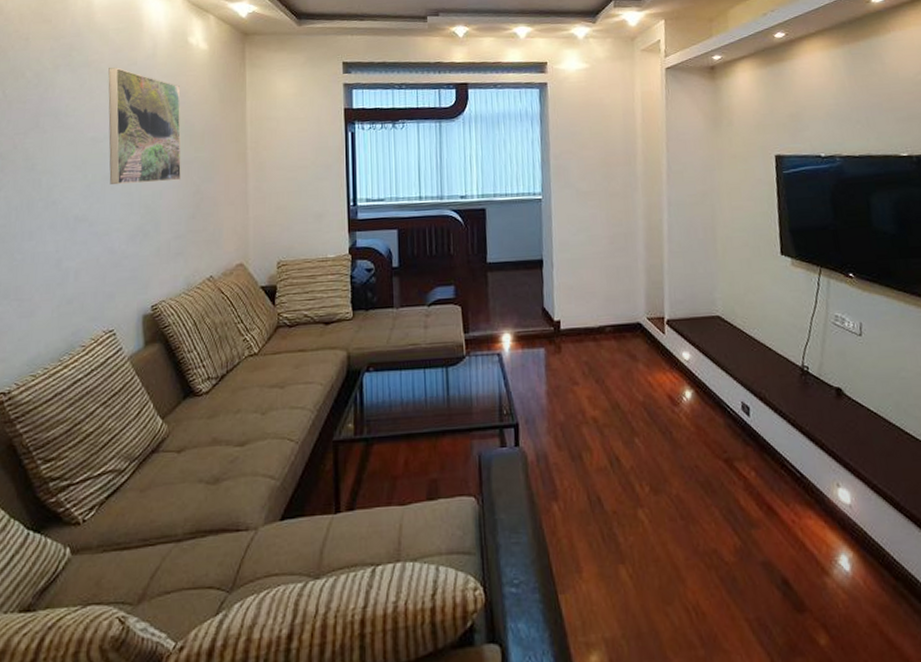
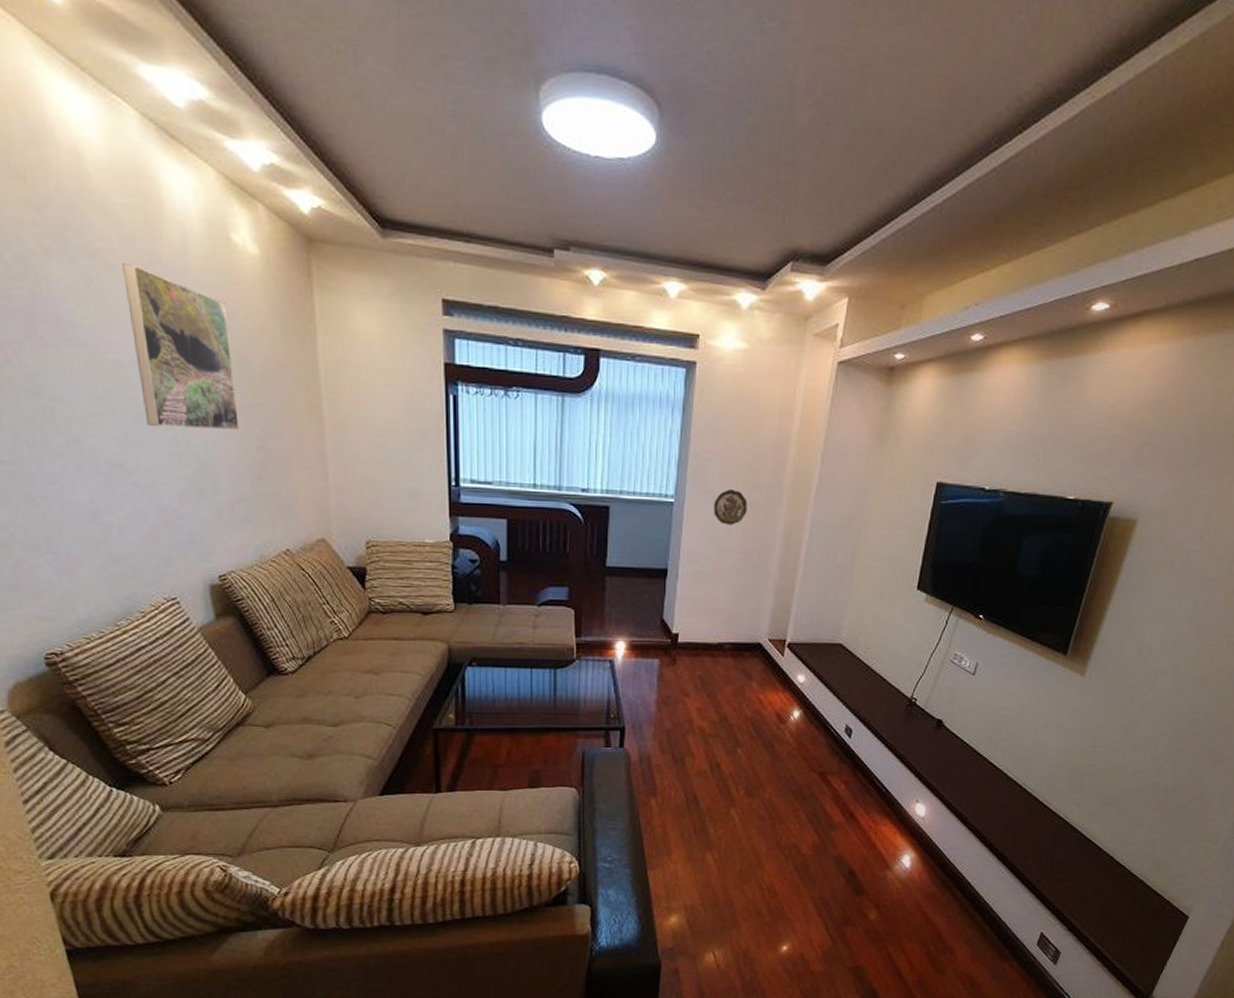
decorative plate: none [577,182,608,214] -> present [714,490,748,525]

